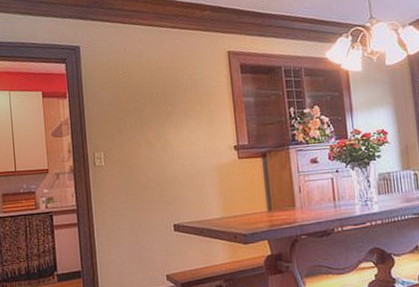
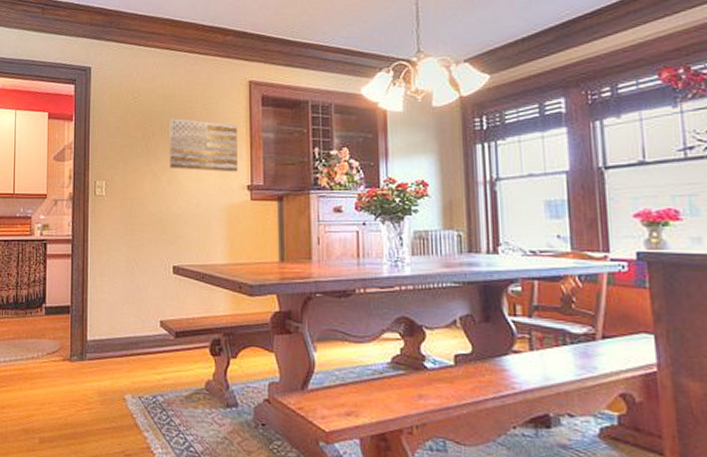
wall art: none [158,89,224,136] -> present [169,118,237,172]

